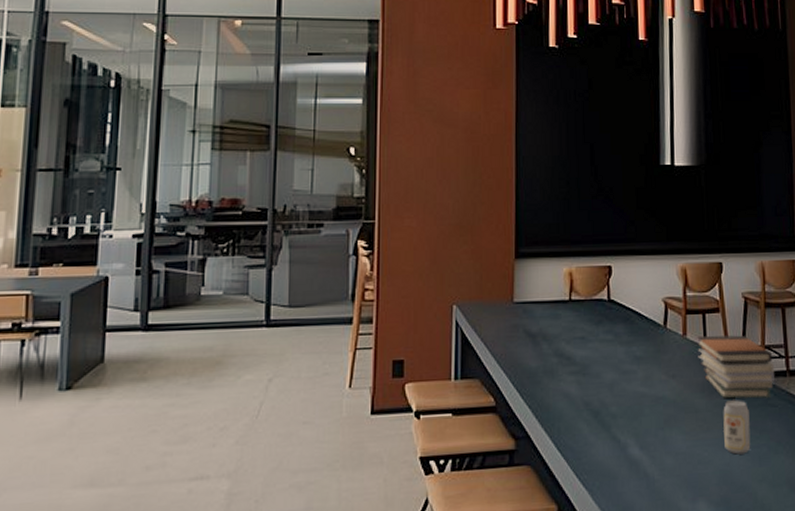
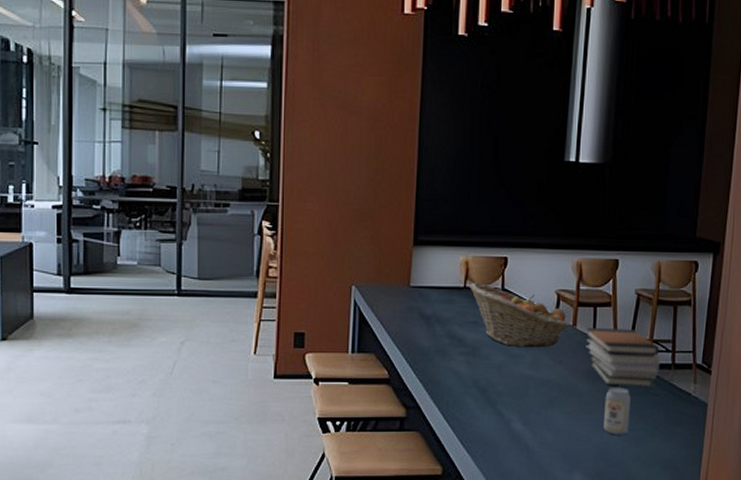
fruit basket: none [575,294,681,363] -> present [470,282,571,348]

